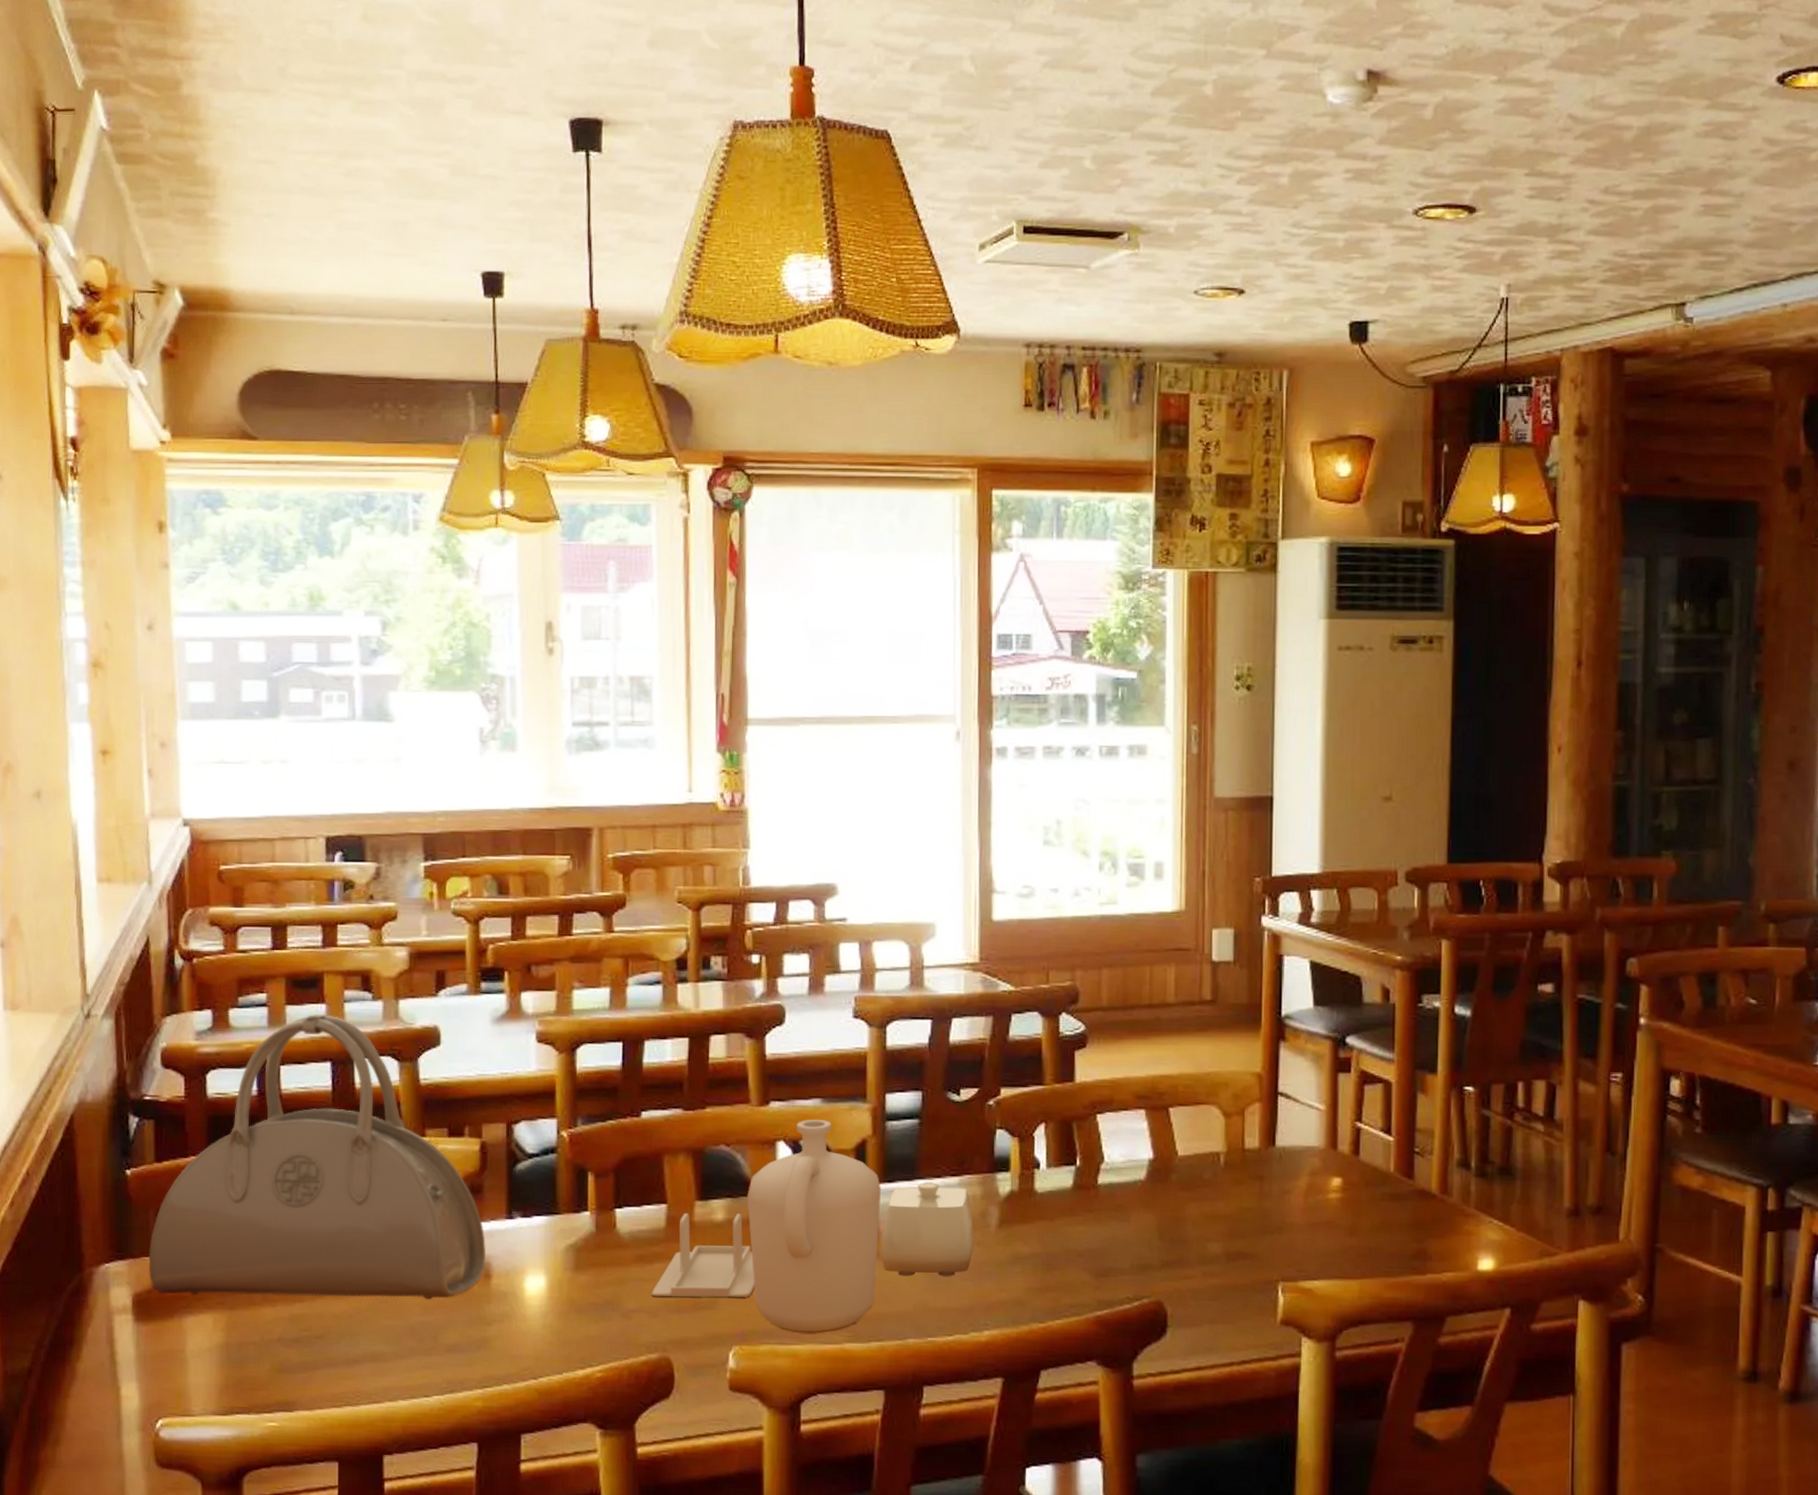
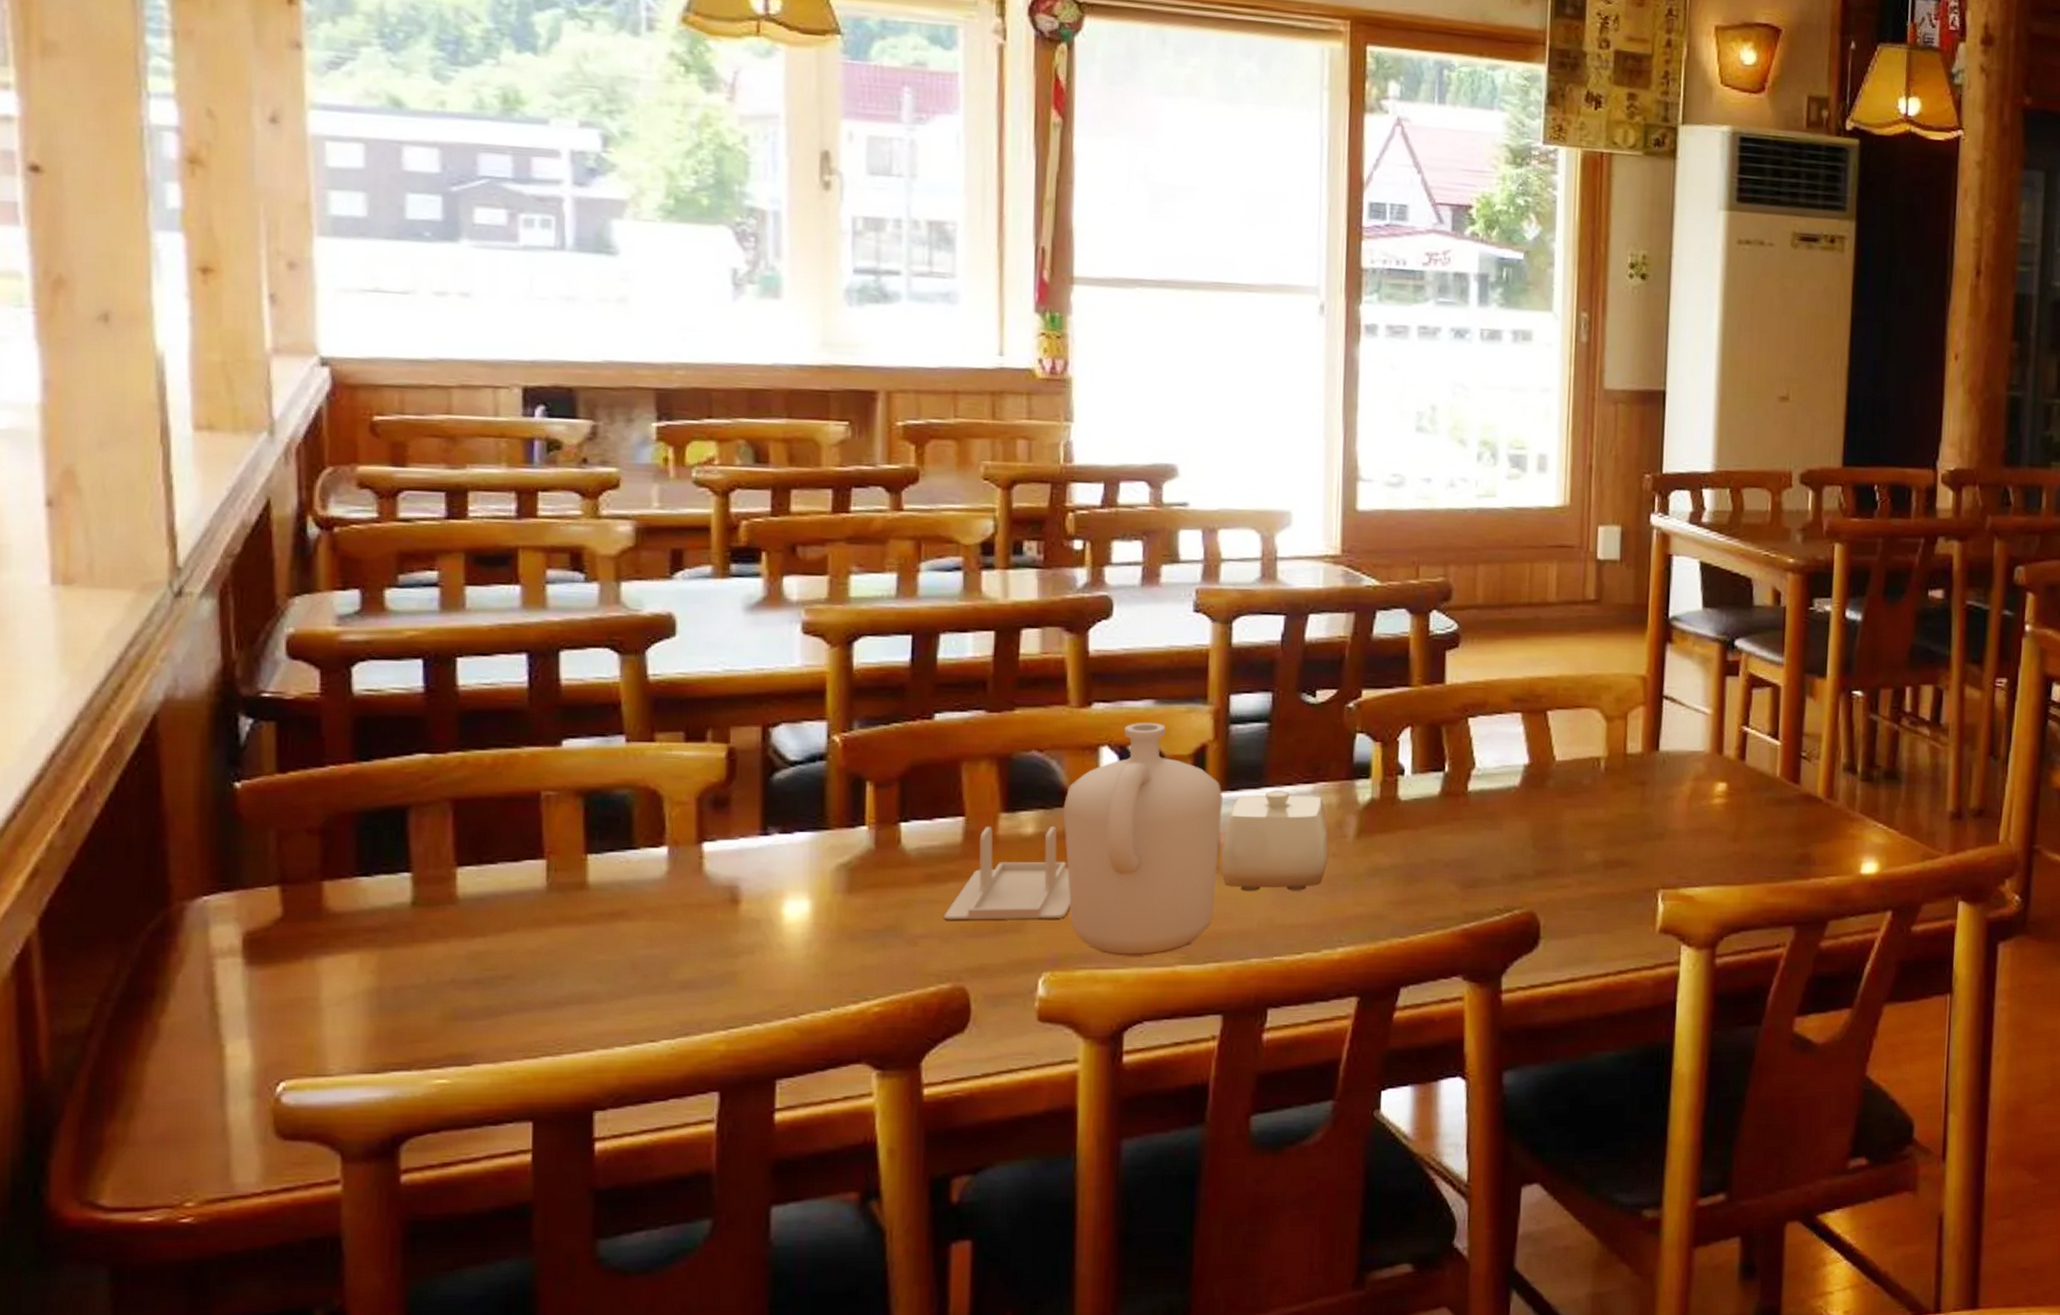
handbag: present [149,1013,487,1299] -> none [267,596,734,932]

